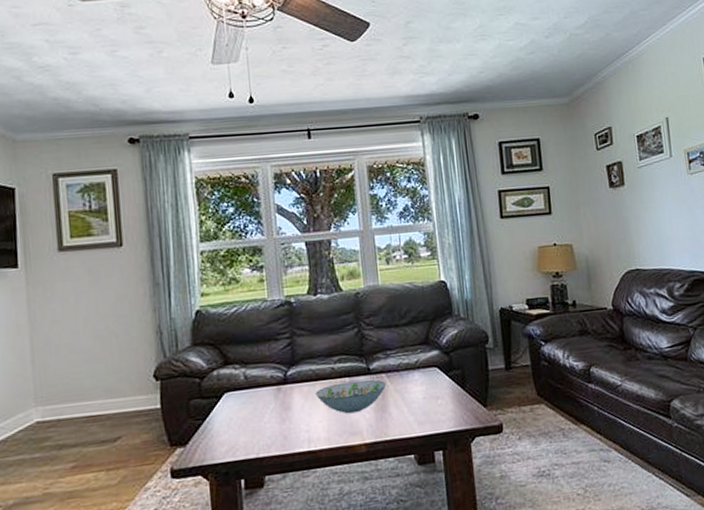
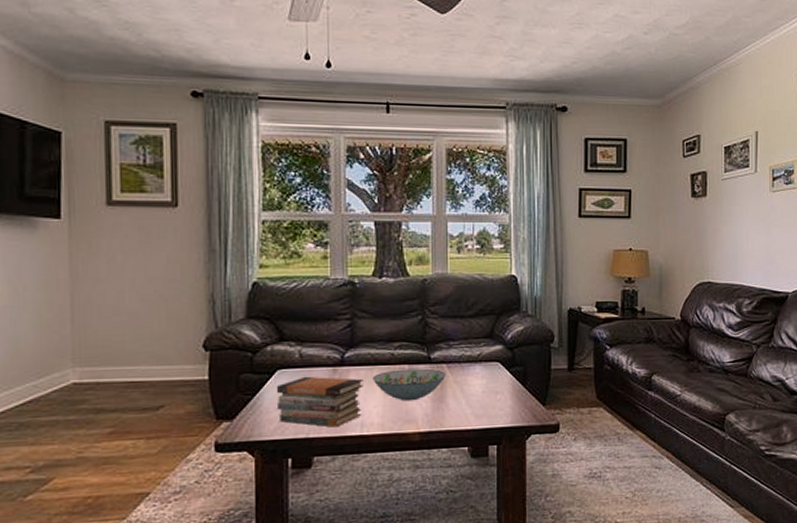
book stack: none [224,395,307,446] -> present [276,376,363,427]

